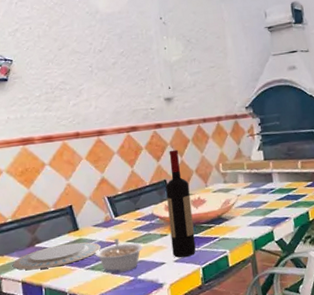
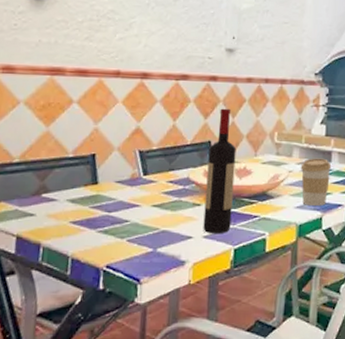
plate: present [13,242,101,270] -> none [10,198,121,224]
legume: present [95,238,143,274] -> none [111,201,170,242]
coffee cup: none [247,179,275,222] -> present [300,158,332,206]

